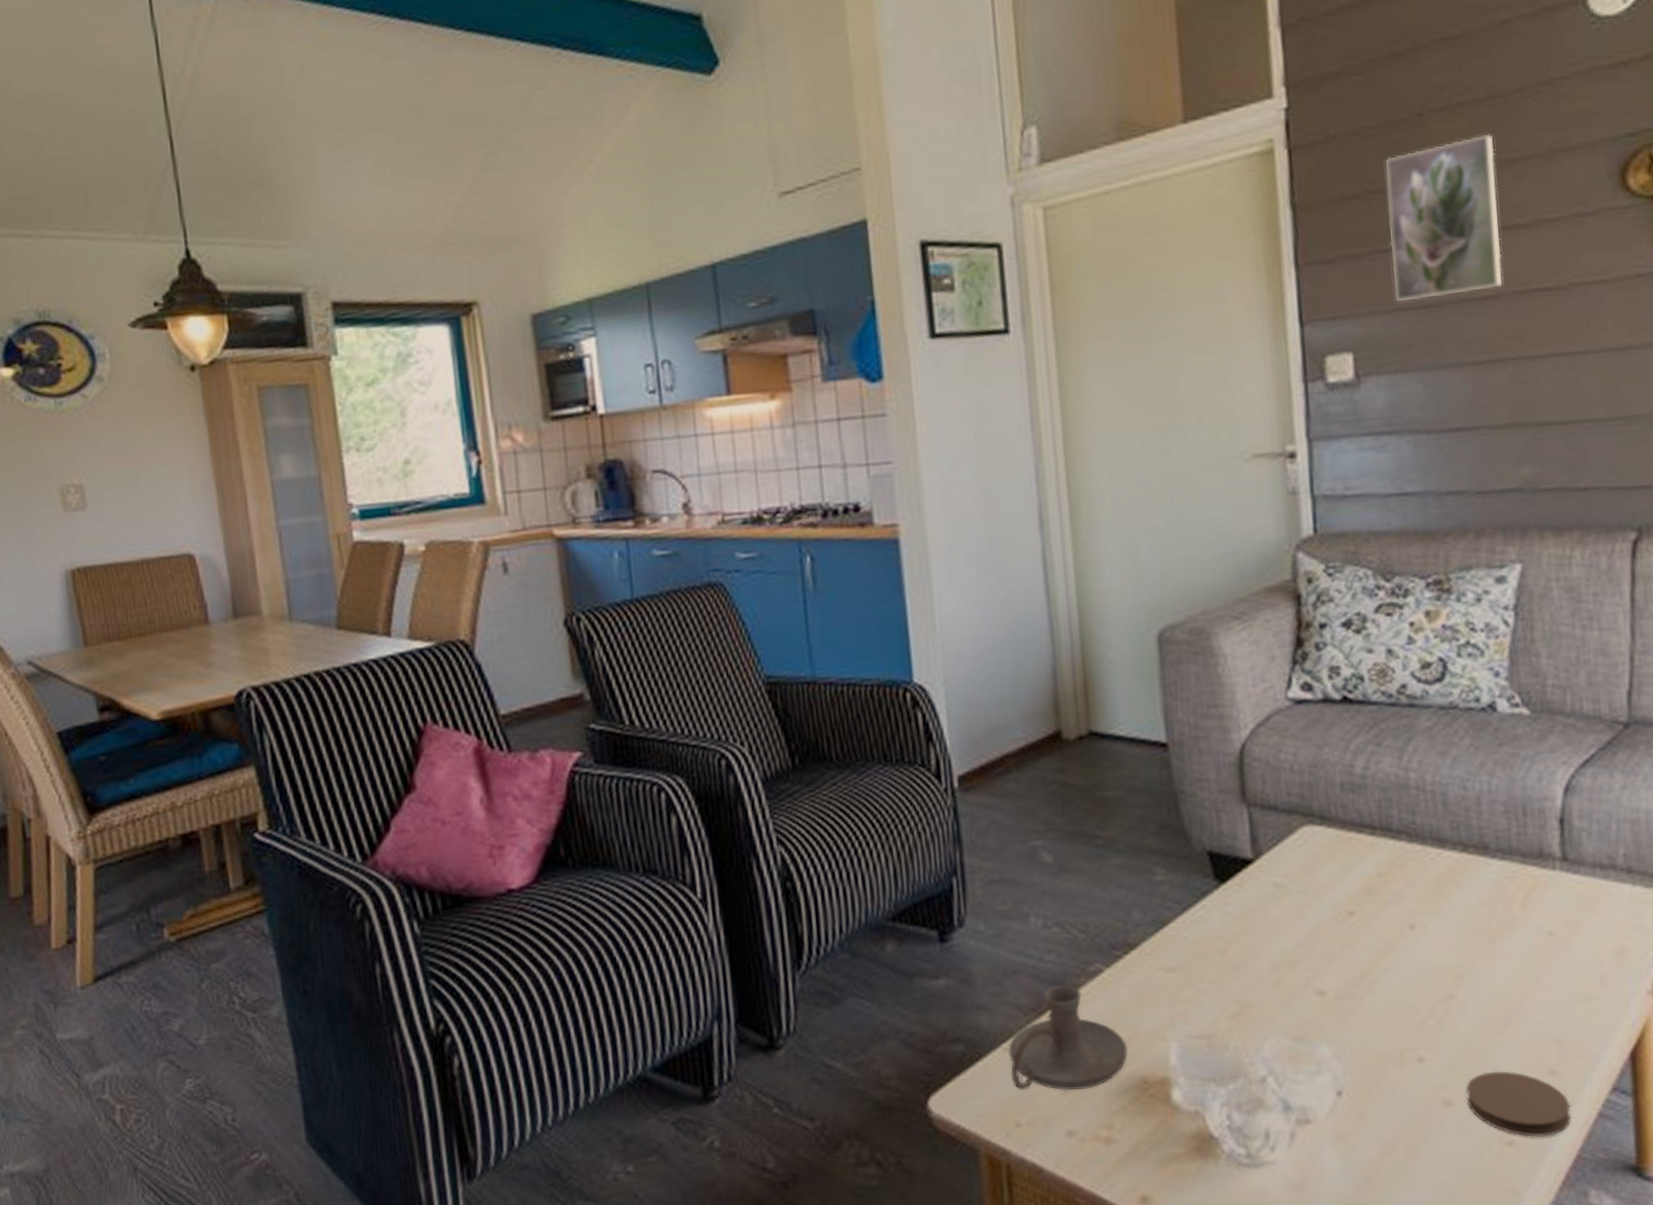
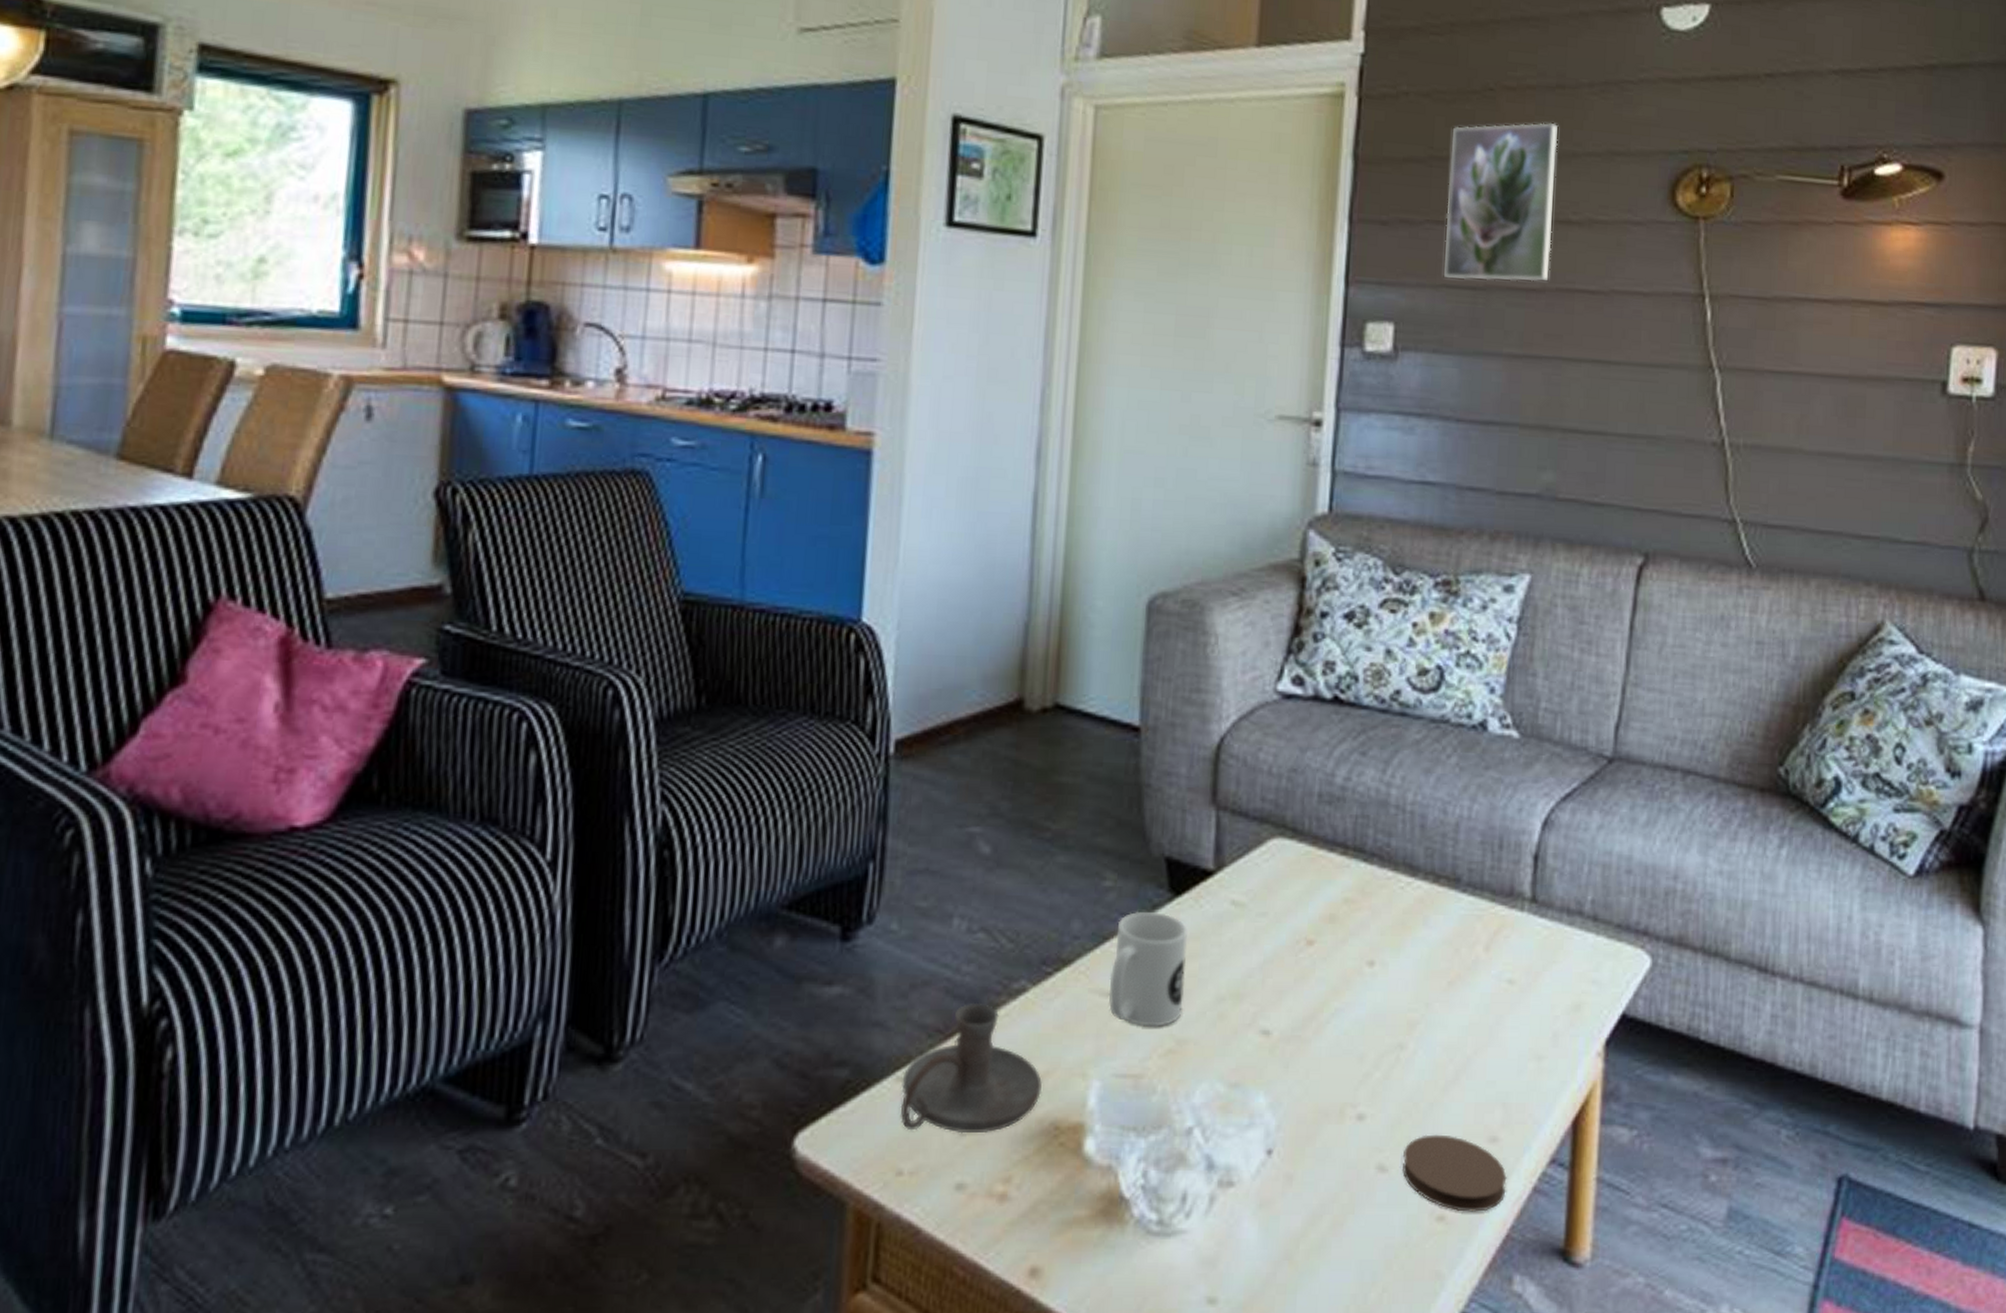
mug: none [1173,898,1242,995] -> present [1108,912,1187,1027]

